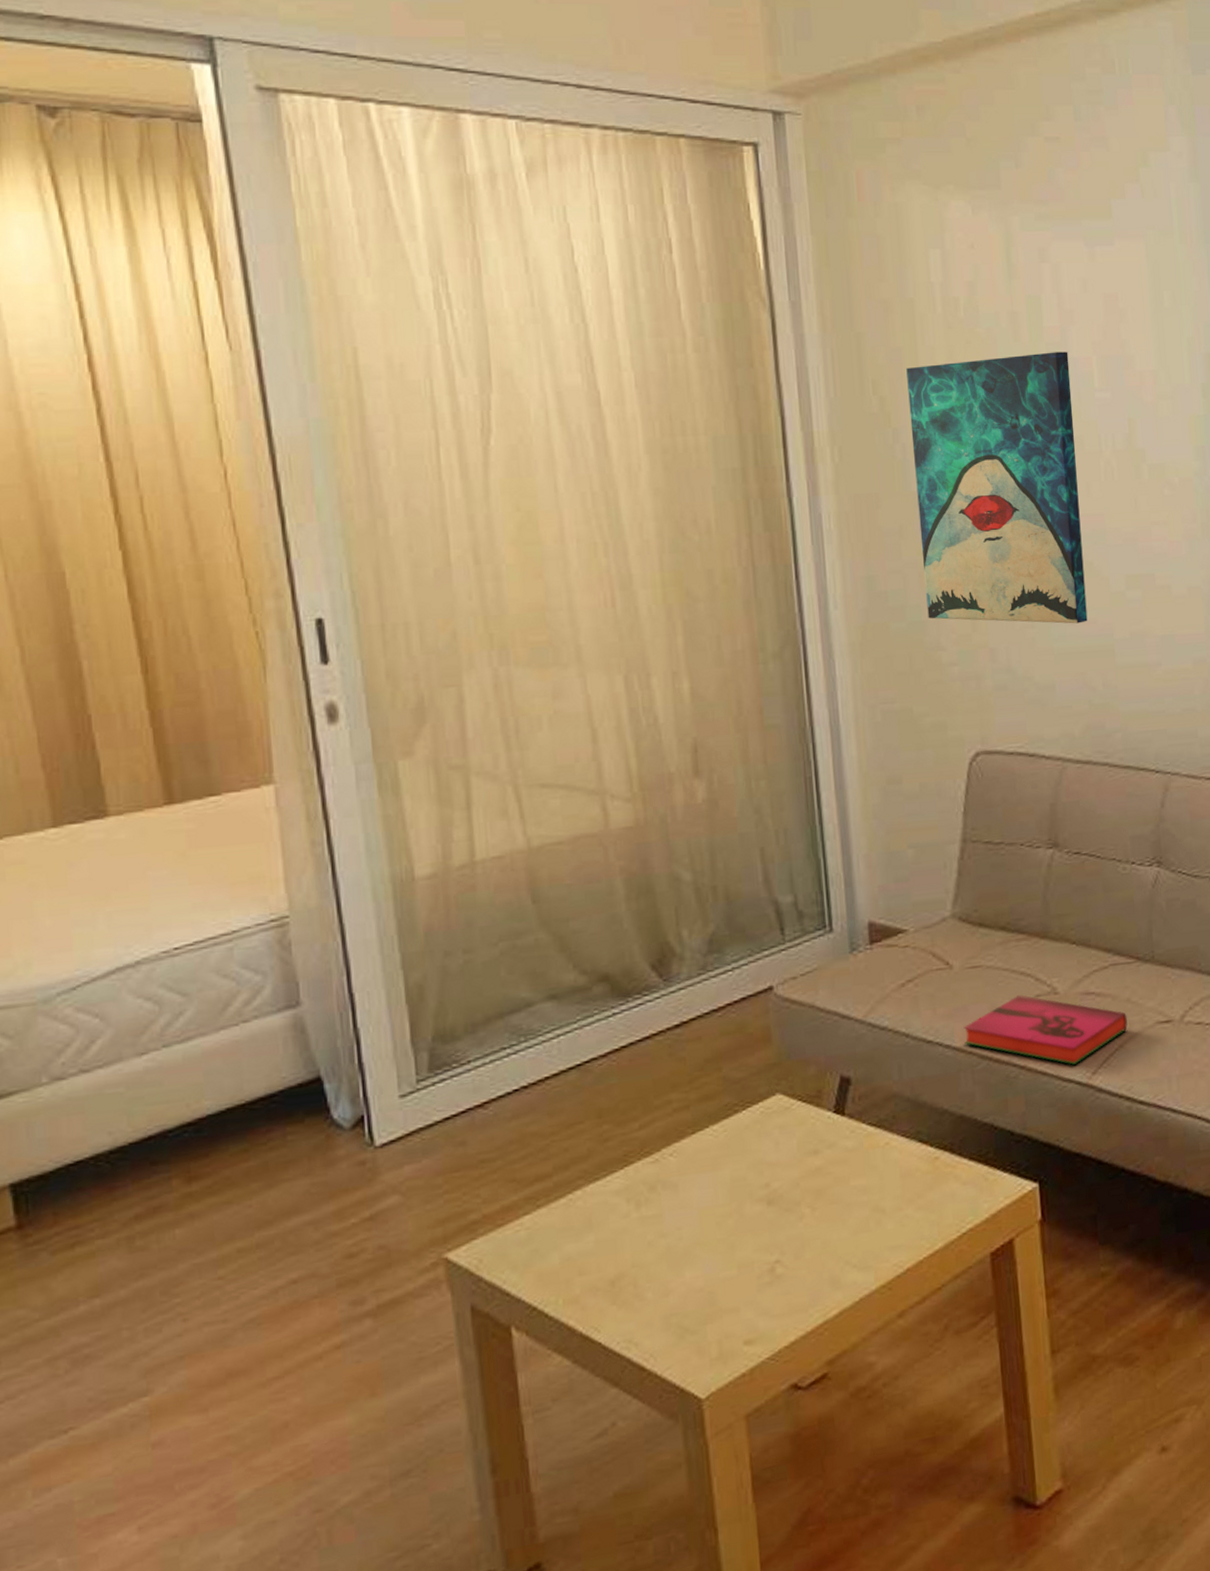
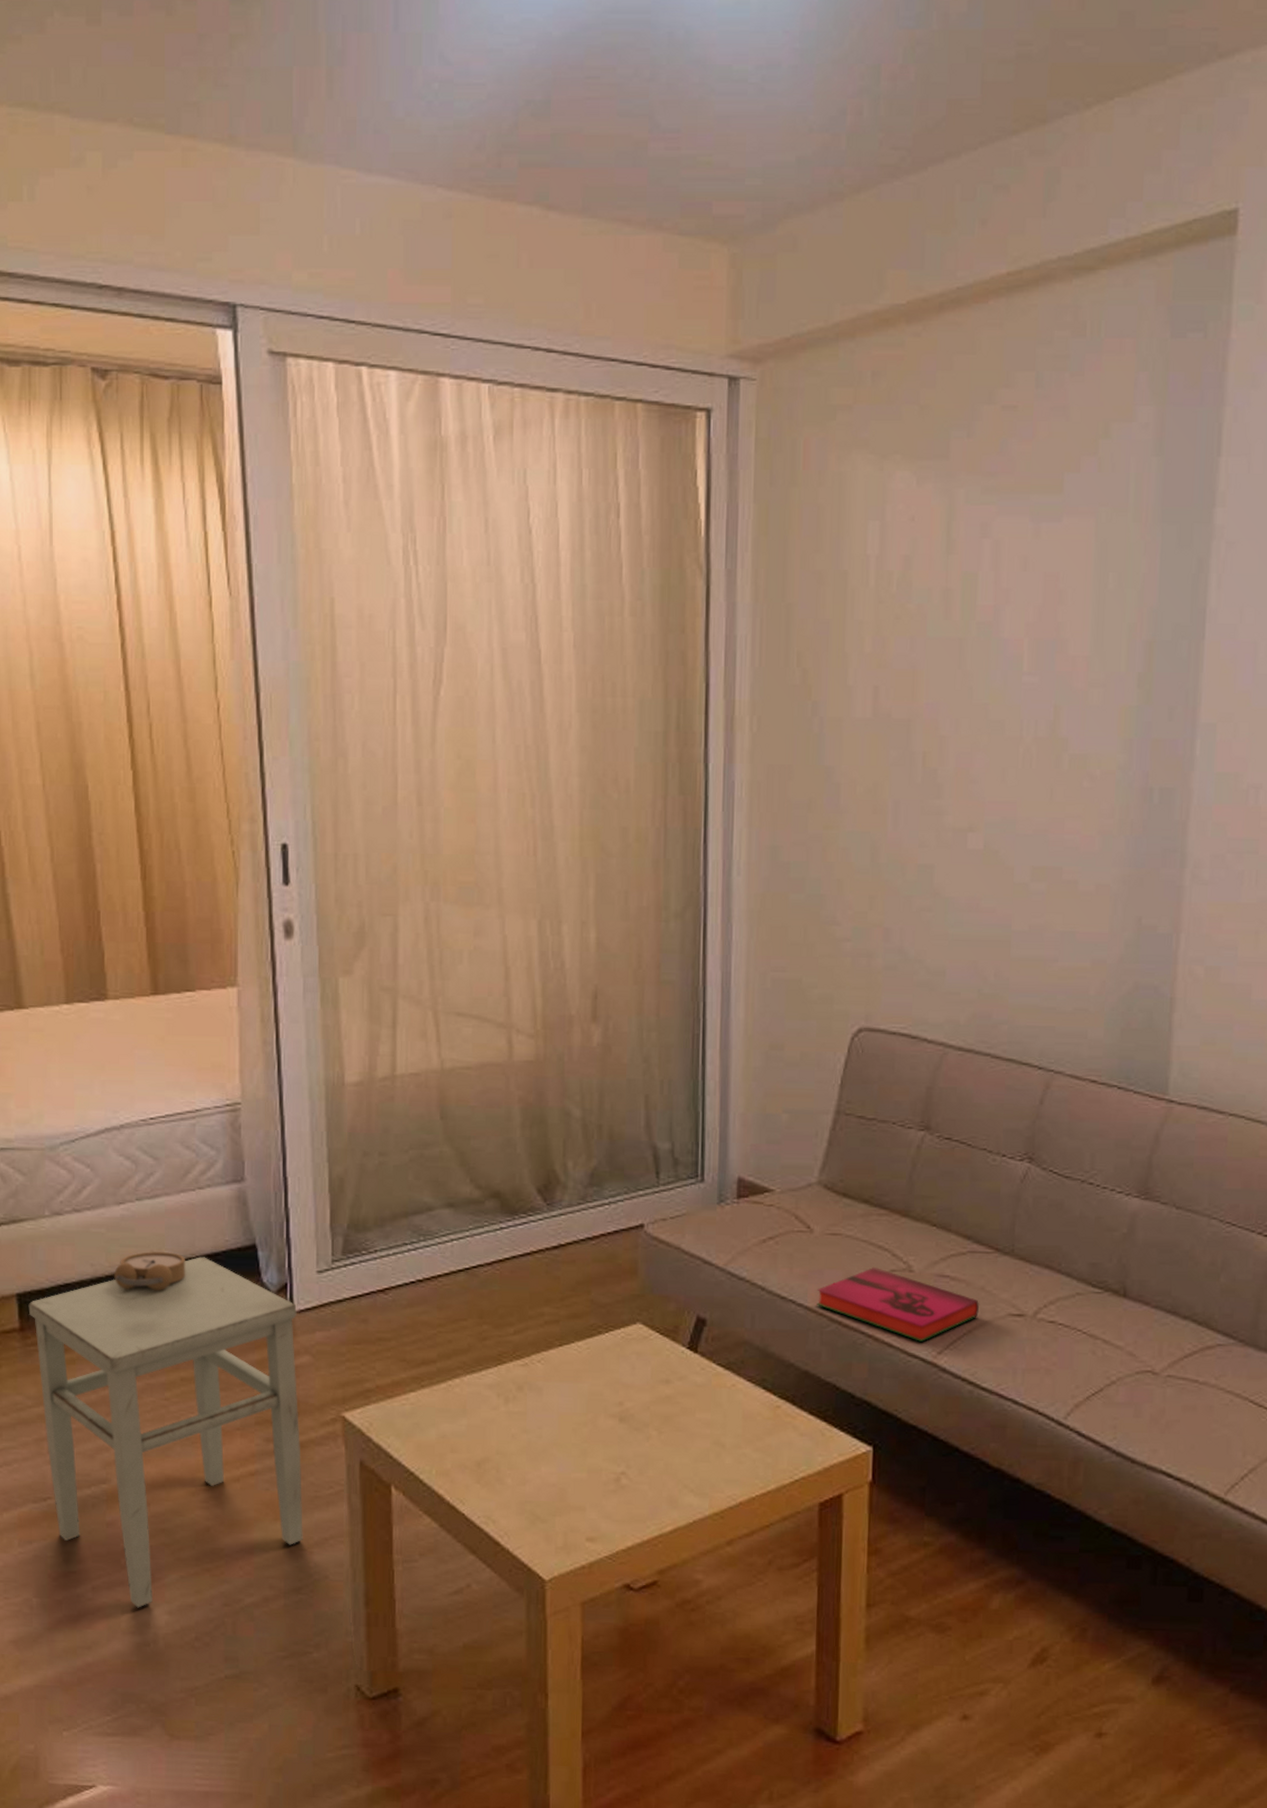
stool: none [26,1101,408,1540] -> present [28,1257,303,1608]
alarm clock: none [140,1102,235,1156] -> present [114,1251,186,1291]
wall art: present [906,351,1088,624] -> none [827,632,1000,911]

